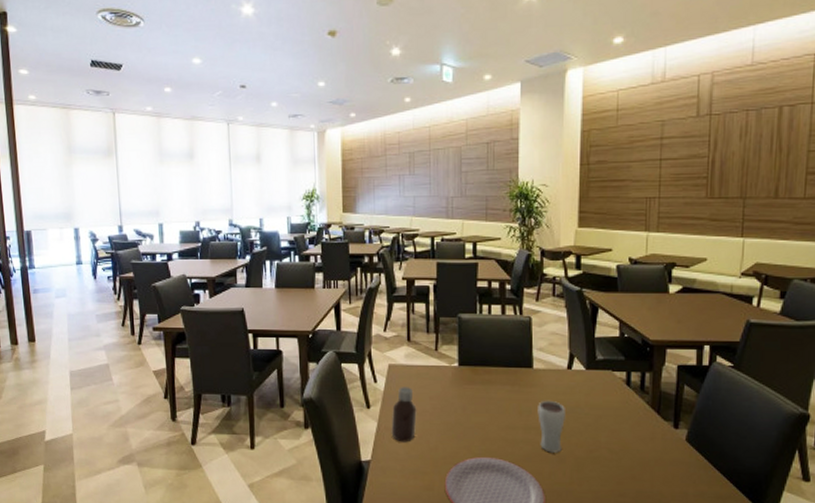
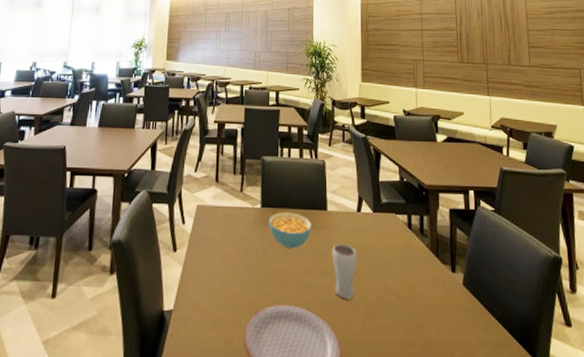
bottle: present [391,387,417,443] -> none [195,228,221,289]
cereal bowl: none [467,370,516,406] -> present [268,212,312,249]

